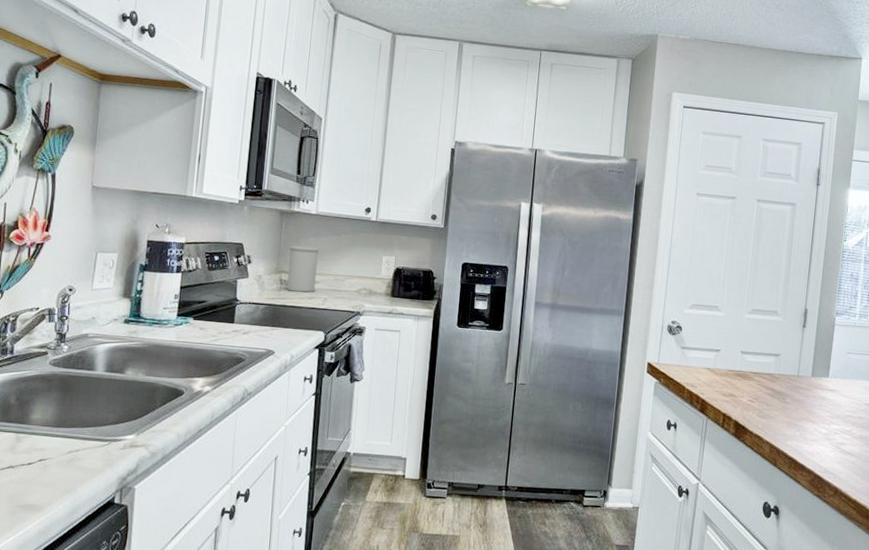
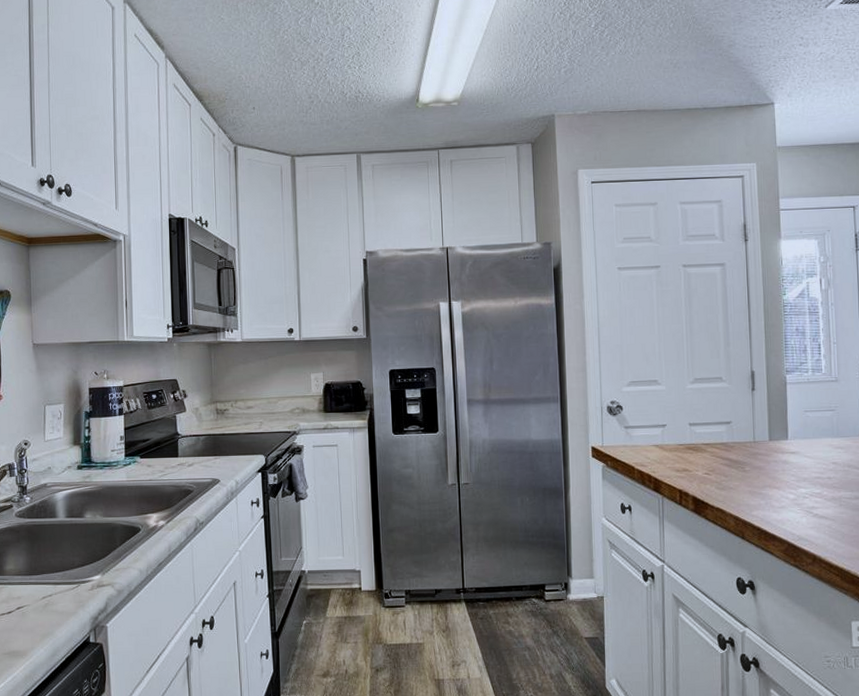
canister: present [286,245,320,293] -> none [221,374,250,419]

